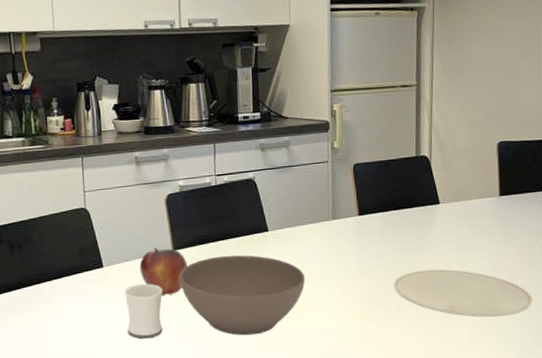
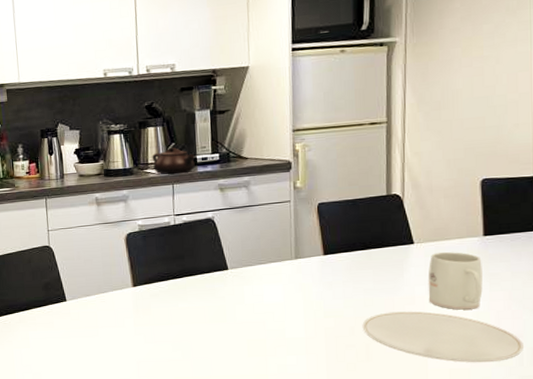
mug: present [125,283,163,339] -> none [87,317,123,370]
fruit: present [139,247,187,296] -> none [100,283,147,329]
bowl: present [180,255,306,336] -> none [140,292,267,371]
teapot: none [193,105,237,134] -> present [152,147,195,175]
mug: none [451,211,499,267] -> present [427,252,483,310]

